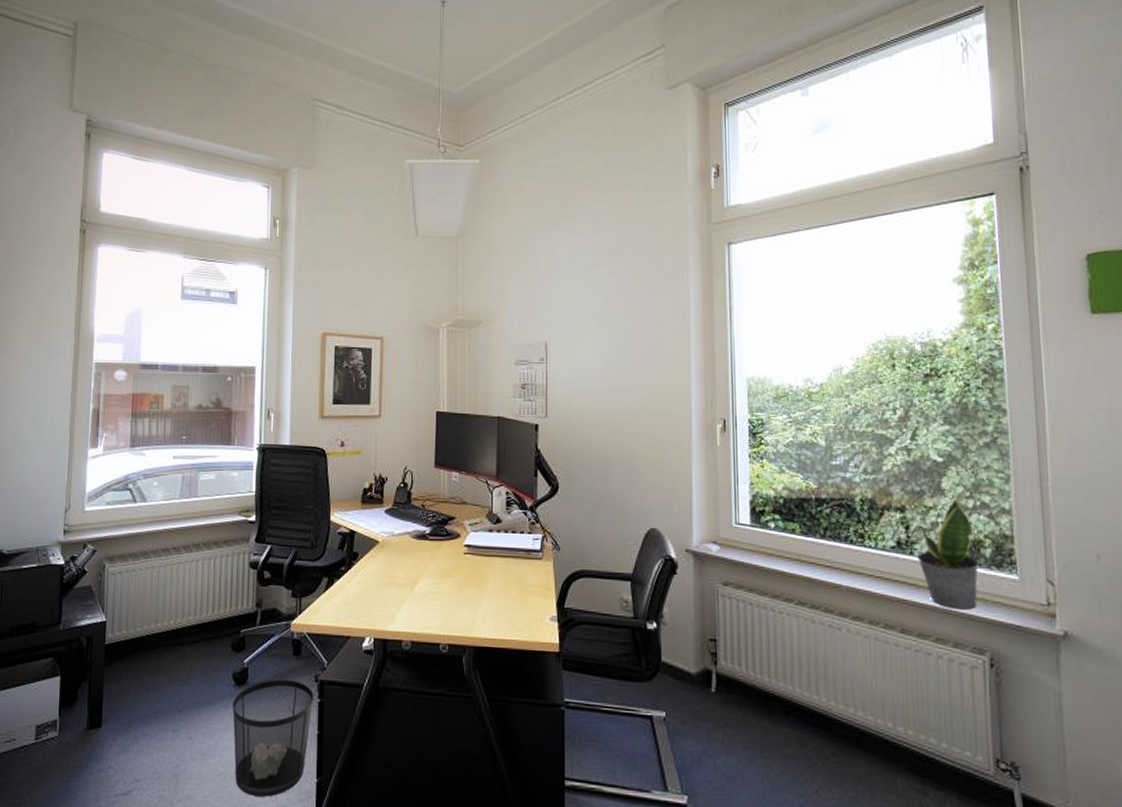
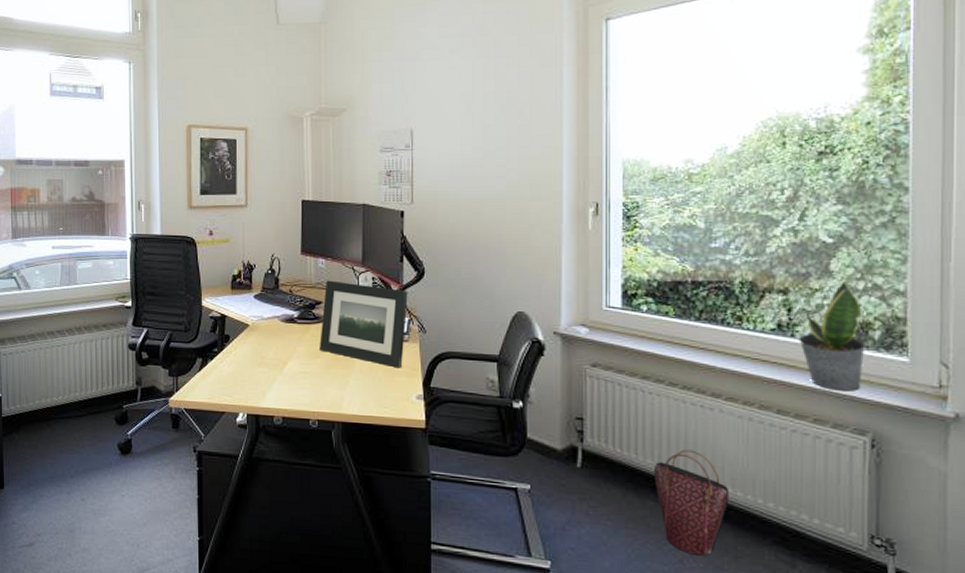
waste bin: present [232,679,315,797] -> none [119,449,194,552]
picture frame: none [452,495,542,588] -> present [320,280,408,368]
handbag: none [787,671,861,785] -> present [654,449,730,556]

